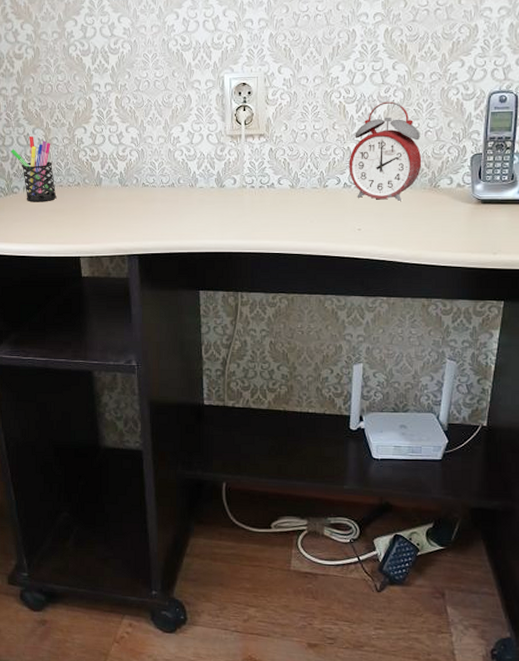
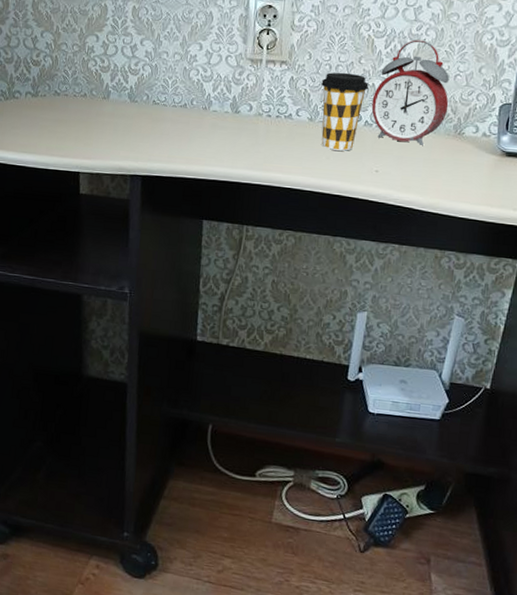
pen holder: present [11,136,57,202] -> none [15,39,61,111]
coffee cup: none [299,139,344,213] -> present [321,72,369,151]

